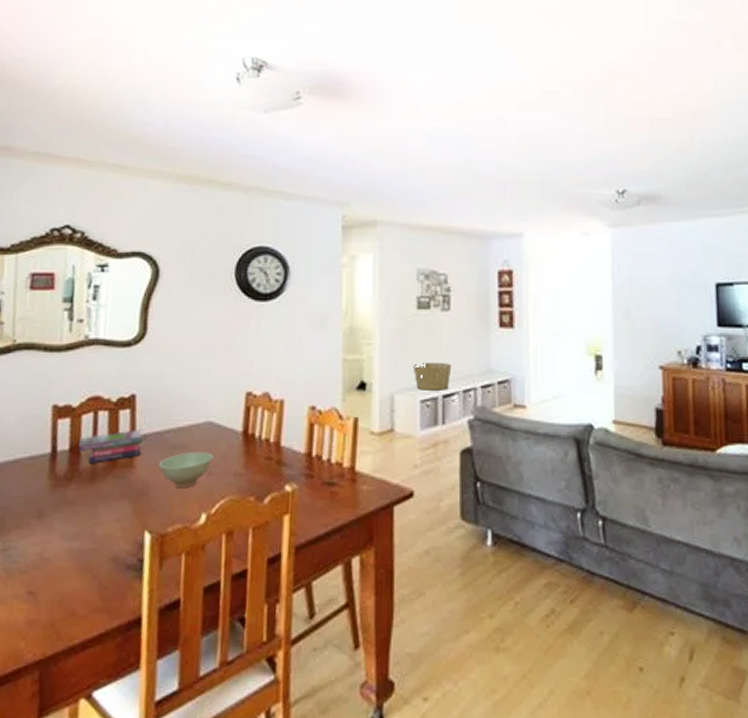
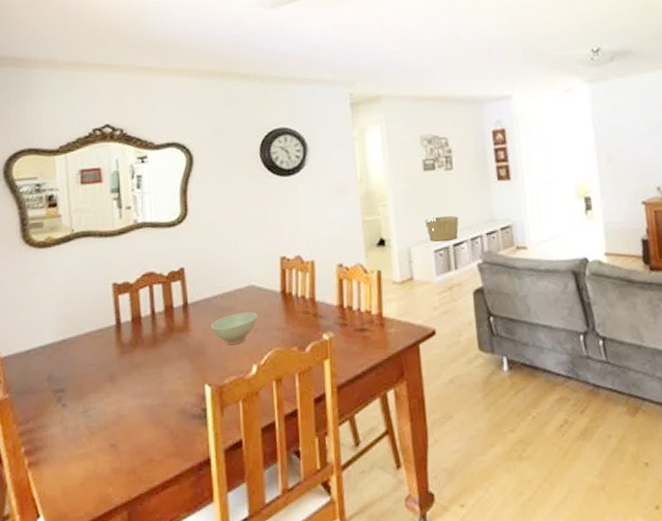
books: present [78,430,144,464] -> none [139,298,196,331]

